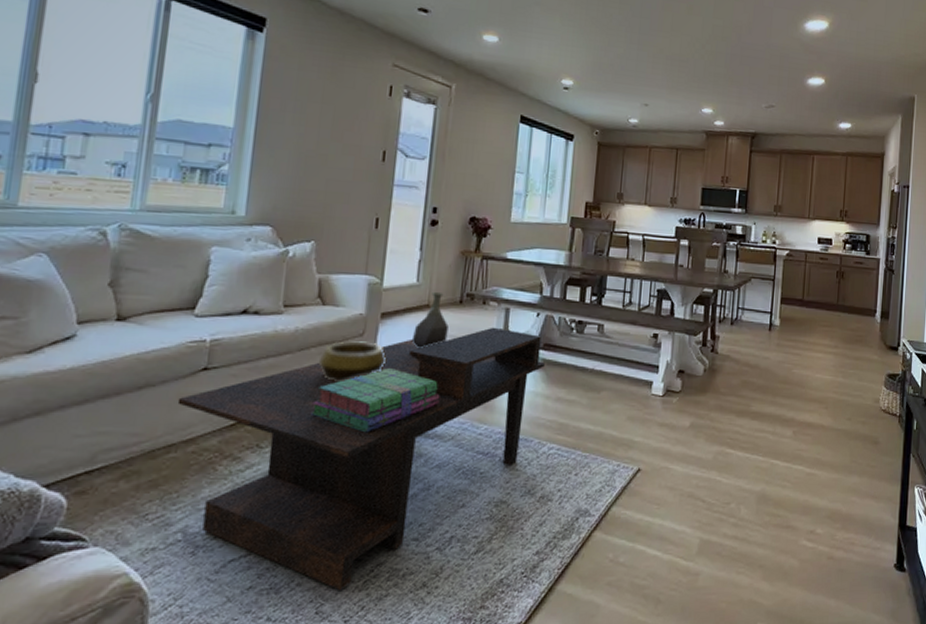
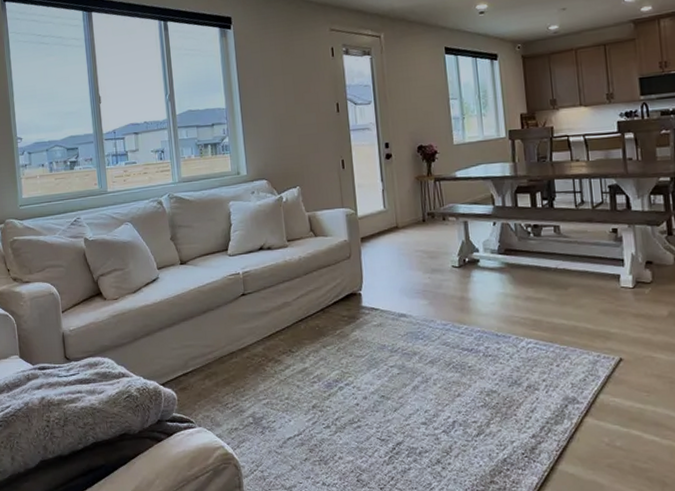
coffee table: present [177,327,545,590] -> none [230,239,509,463]
stack of books: present [311,368,440,433] -> none [322,283,422,337]
decorative bowl: present [318,341,387,381] -> none [320,262,373,297]
vase: present [411,292,449,350] -> none [389,215,418,265]

